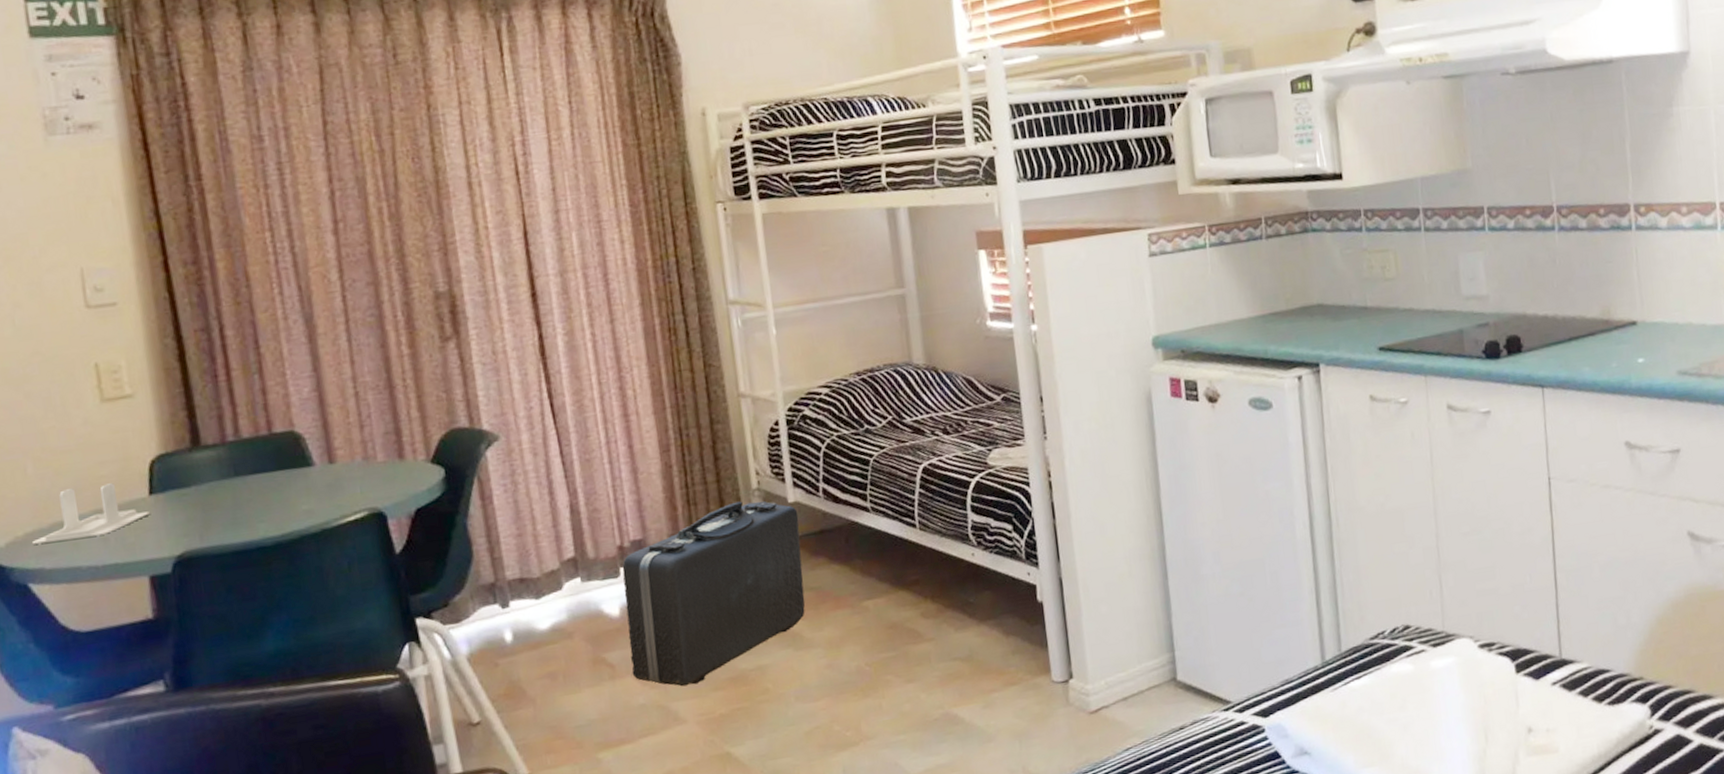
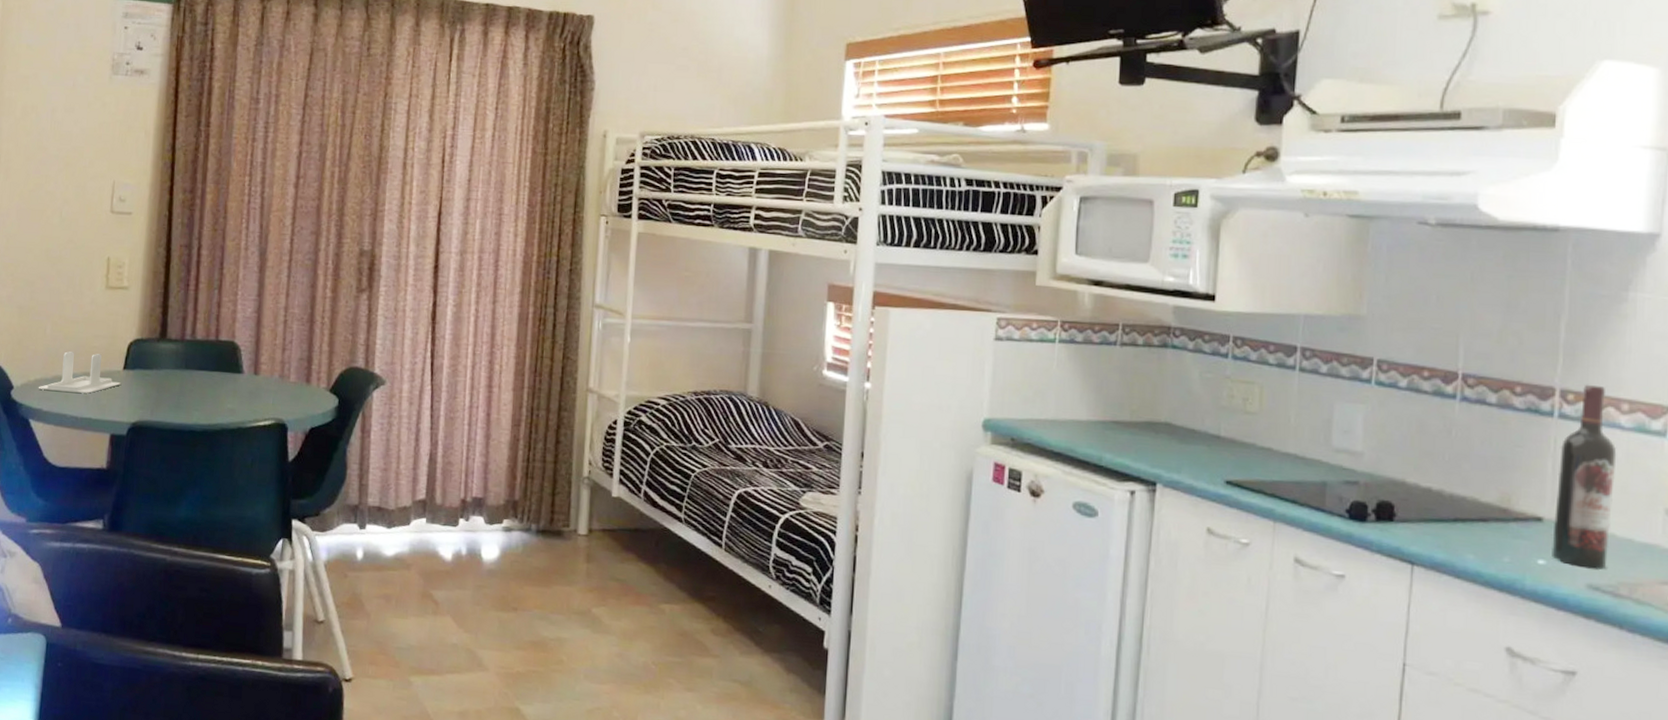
suitcase: present [622,501,806,687] -> none [451,484,619,639]
wine bottle: none [1640,194,1689,357] -> present [1550,384,1617,569]

